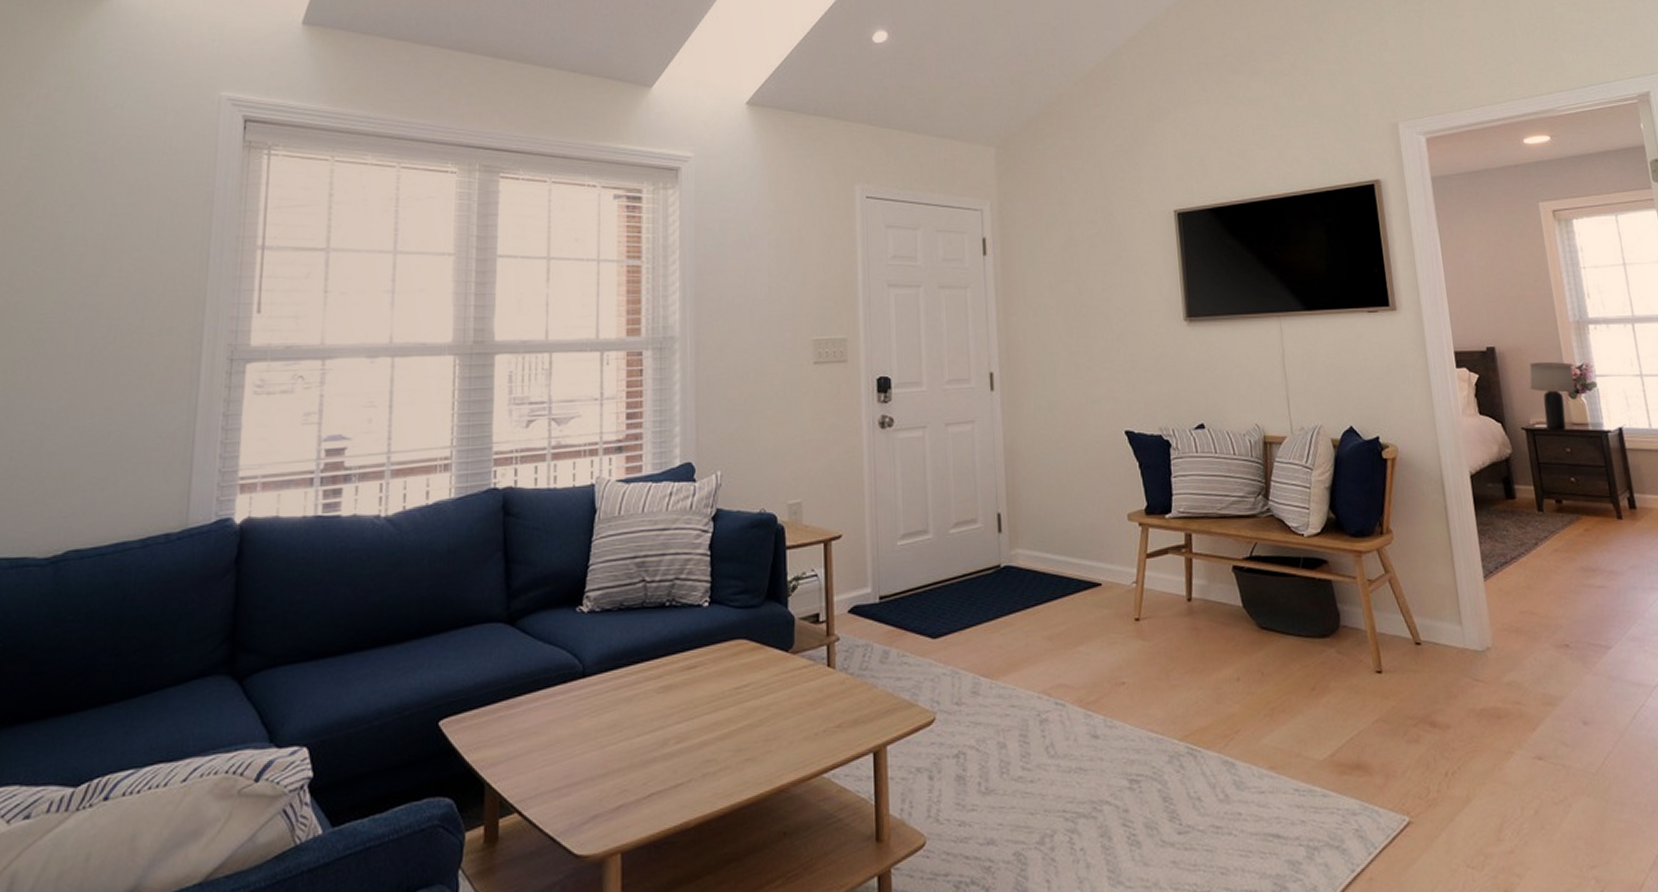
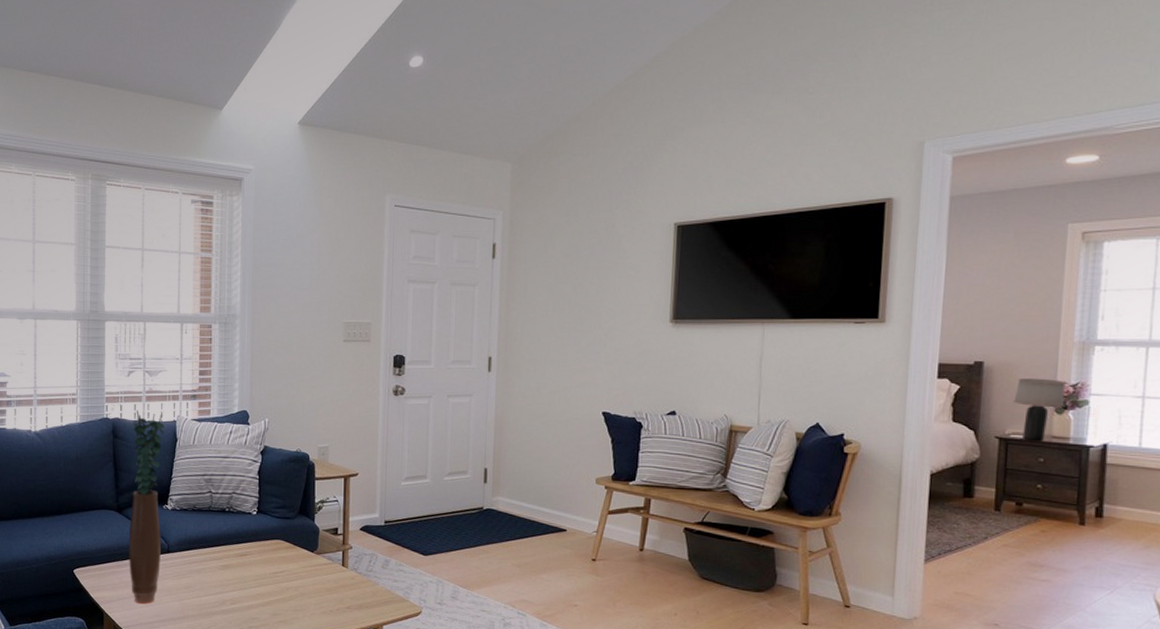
vase: none [523,473,578,761] -> present [128,410,164,604]

